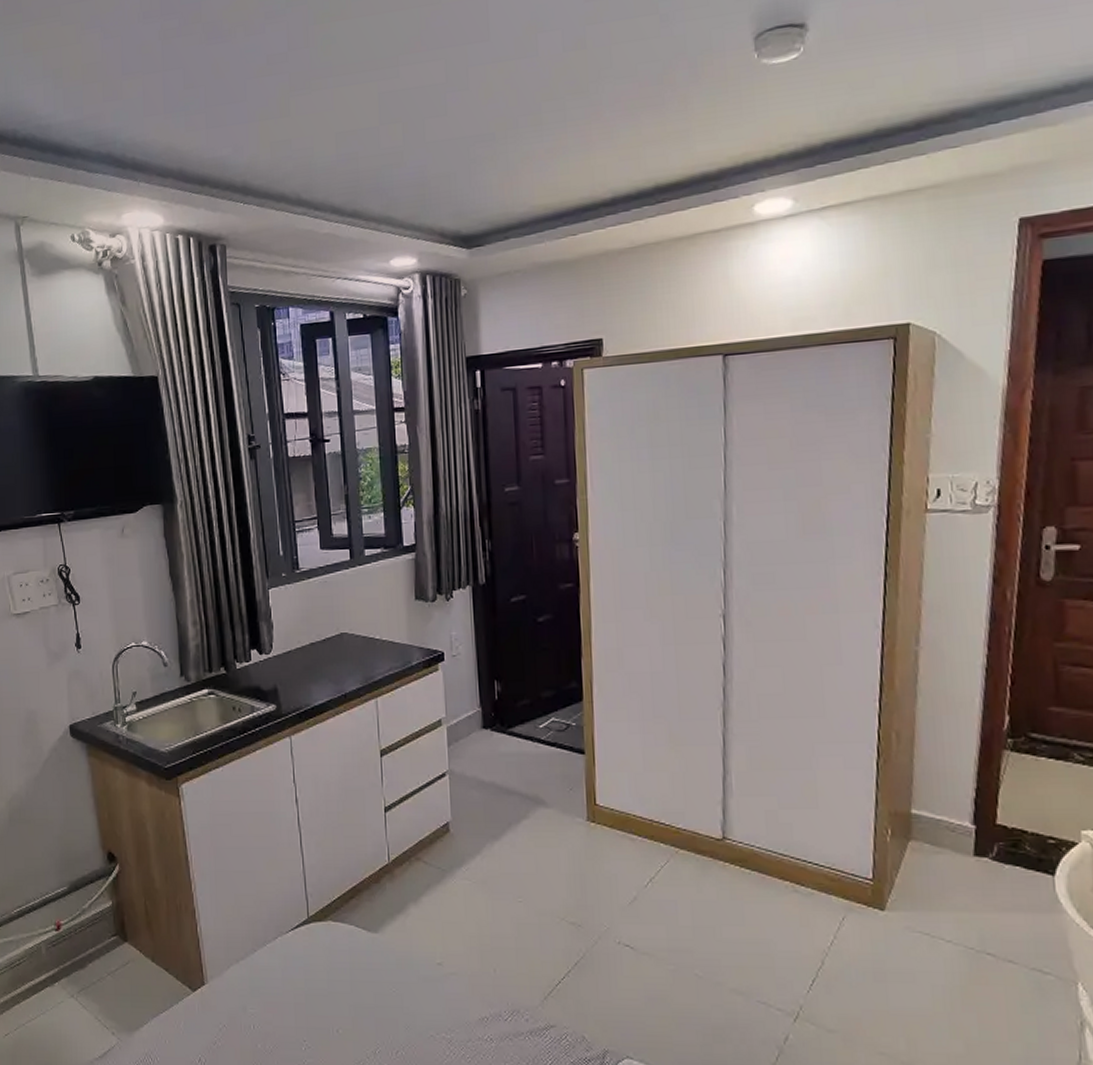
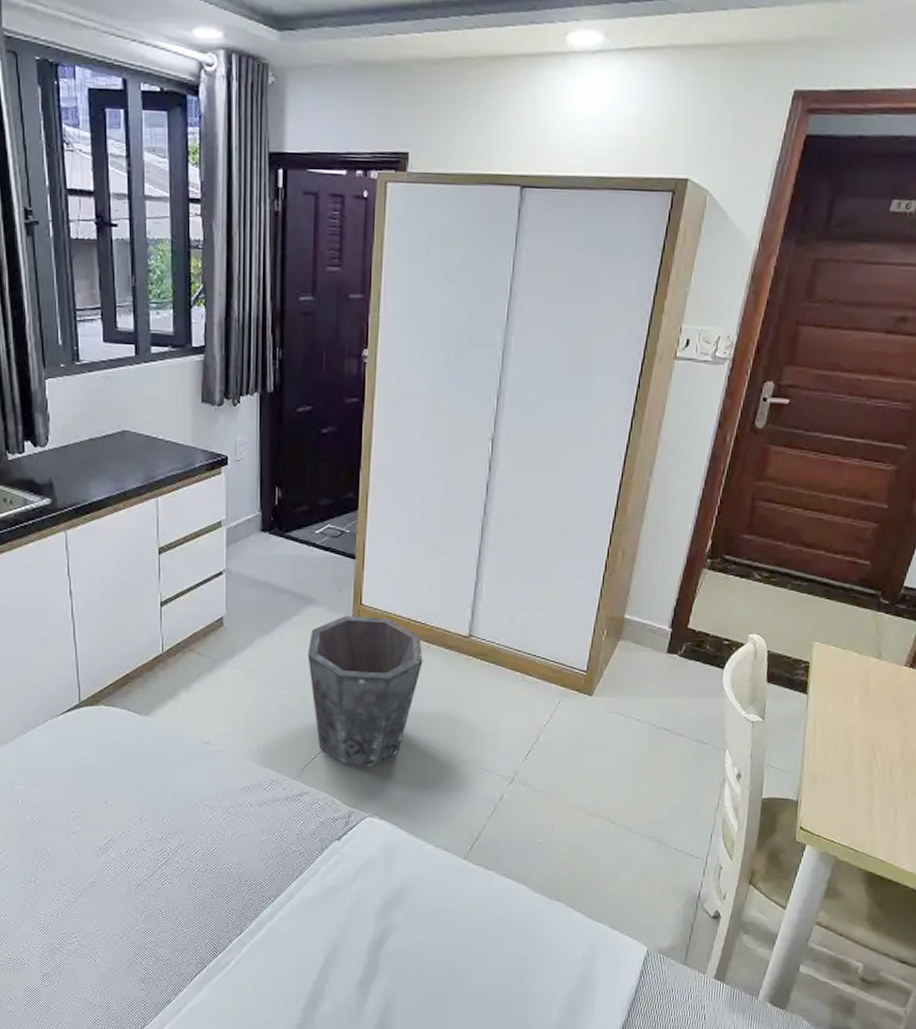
waste bin: none [541,818,672,997] -> present [307,616,423,767]

